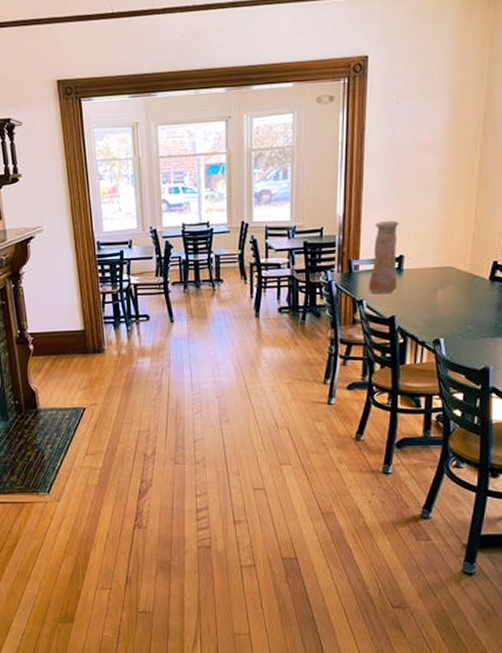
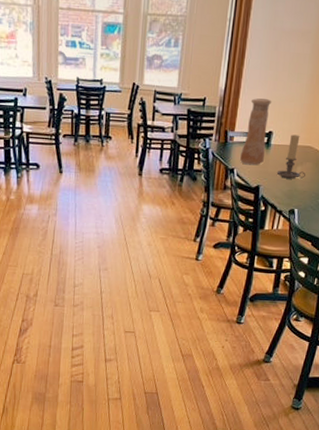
candle holder: none [413,256,448,305] -> present [276,134,305,179]

